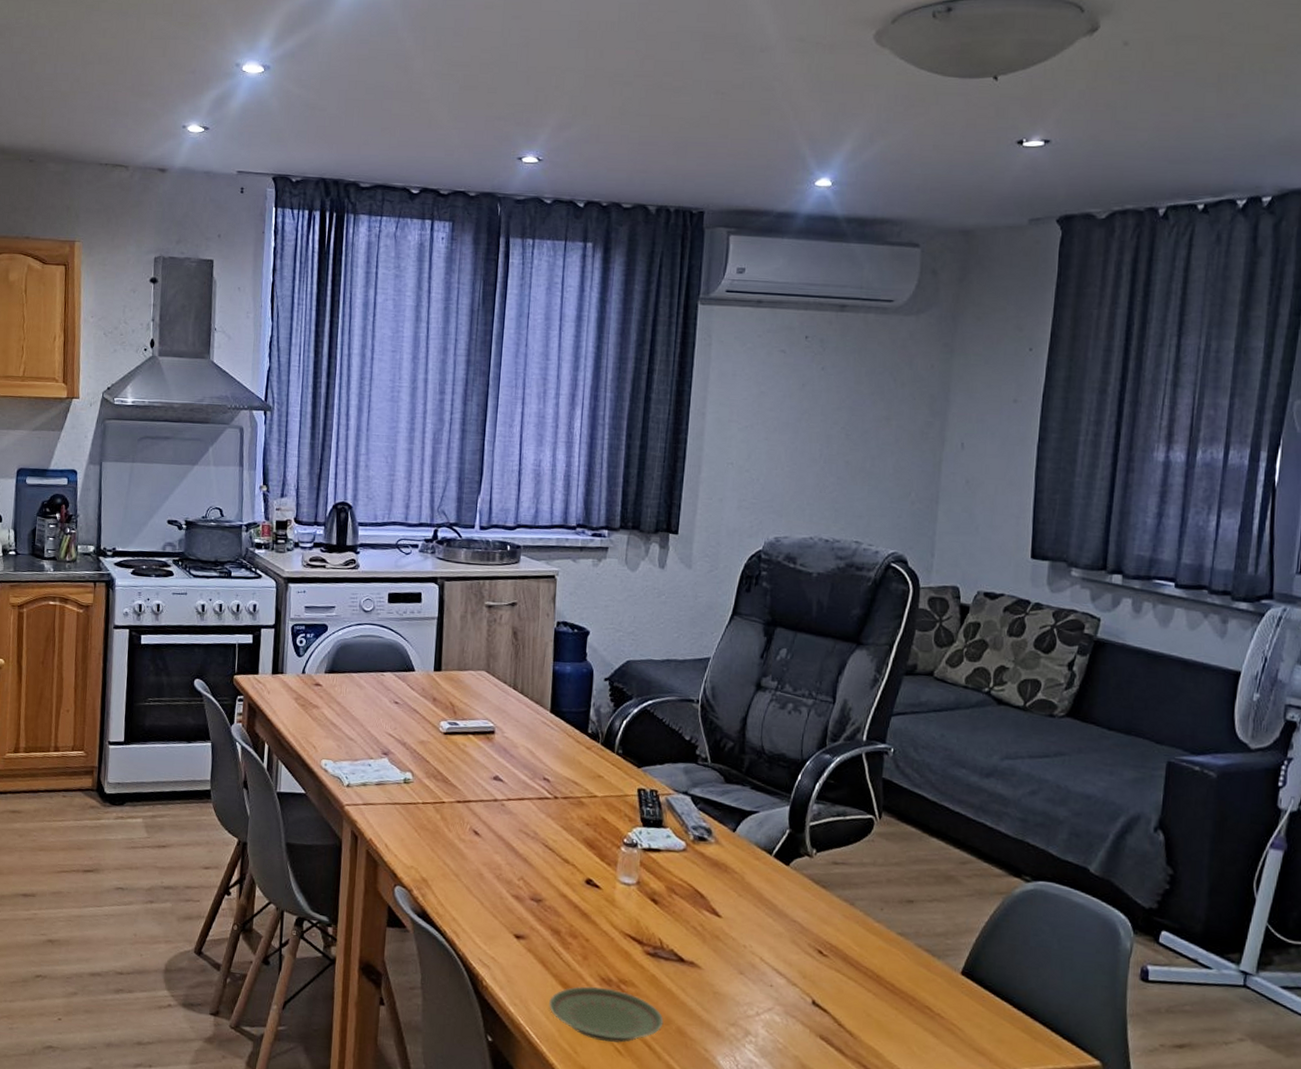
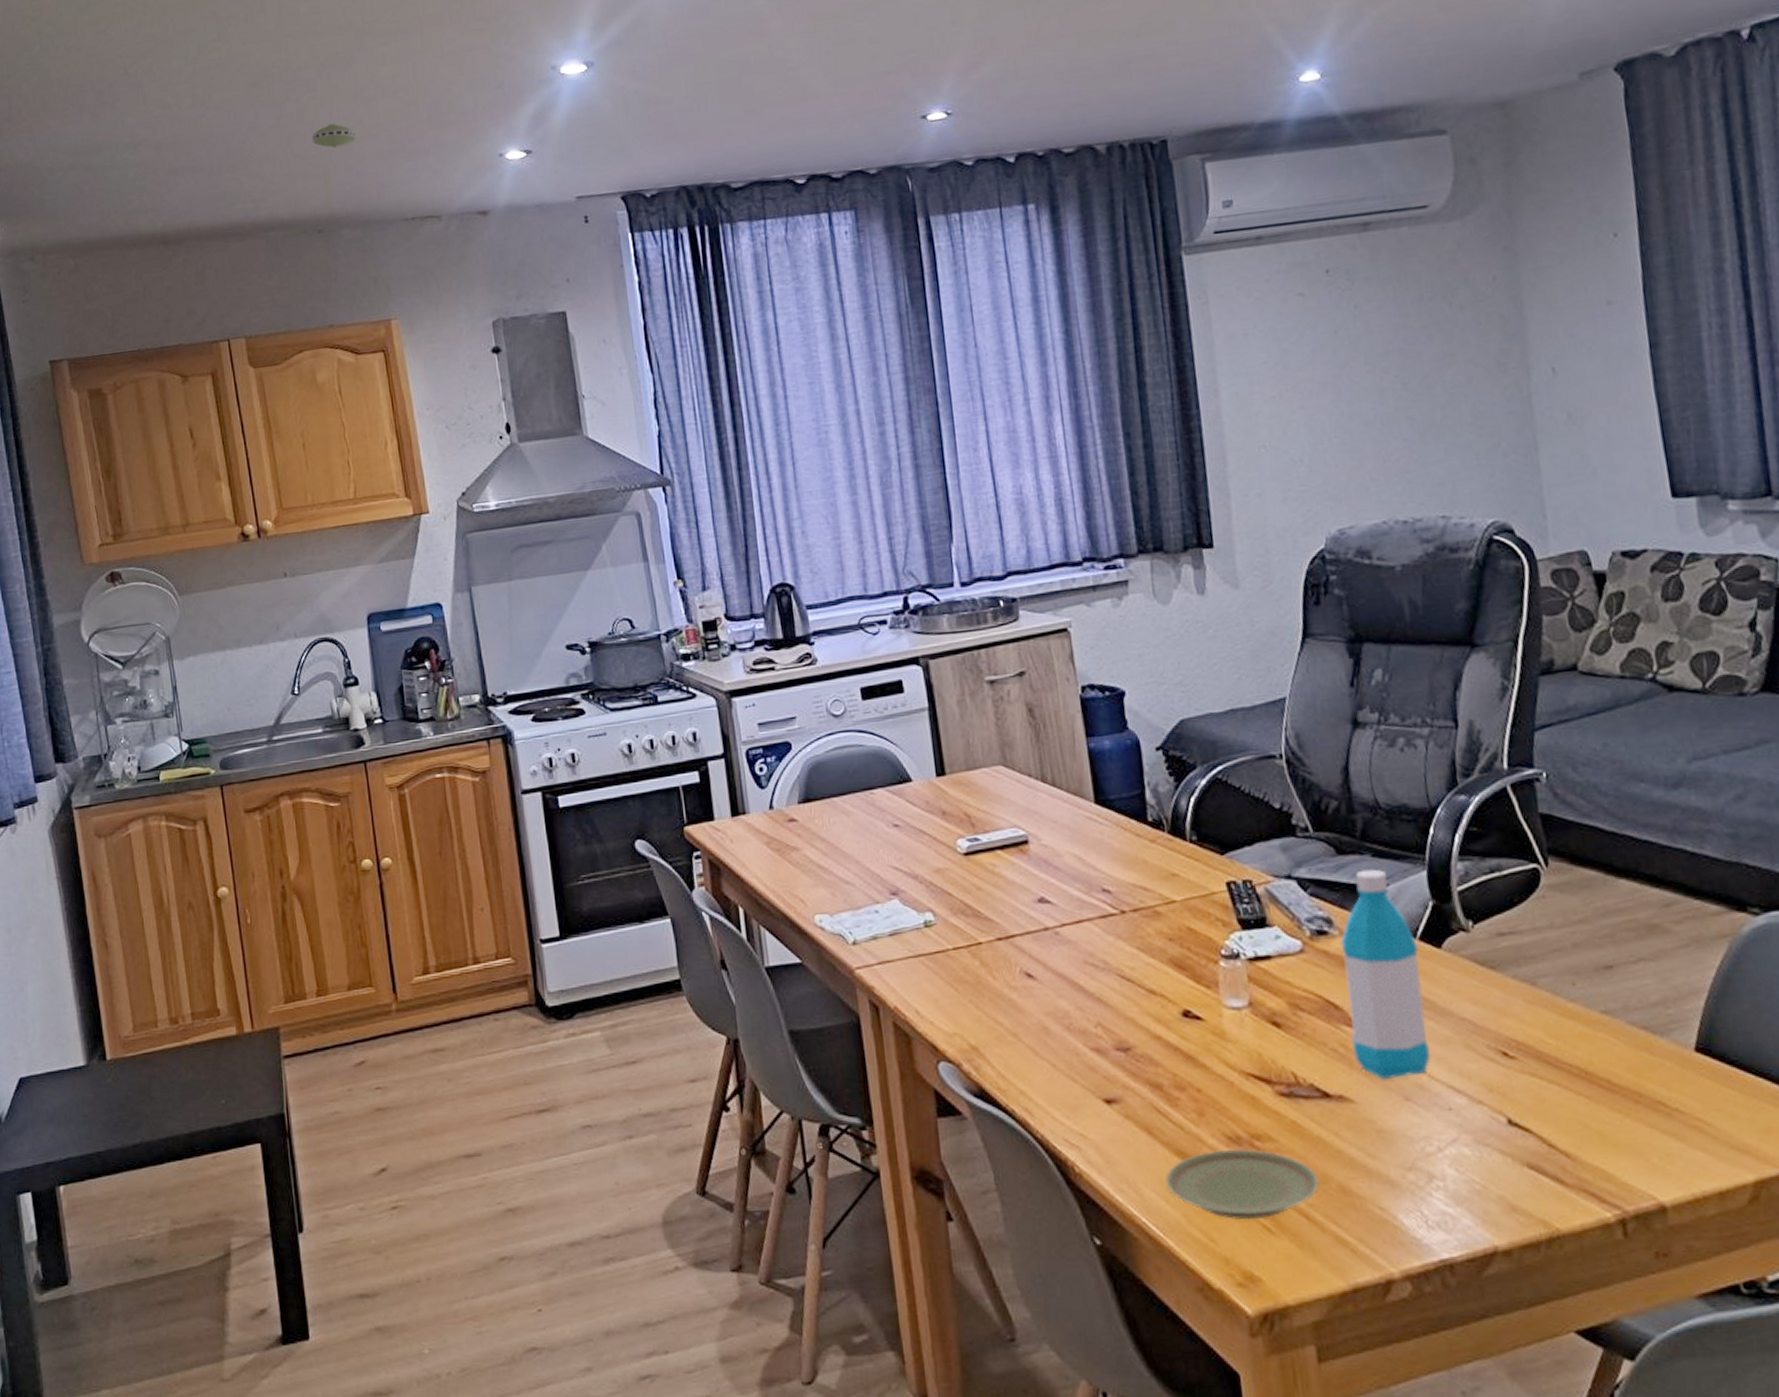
smoke detector: none [37,77,73,97] -> present [312,123,357,149]
water bottle: none [708,797,772,957] -> present [1340,869,1432,1080]

